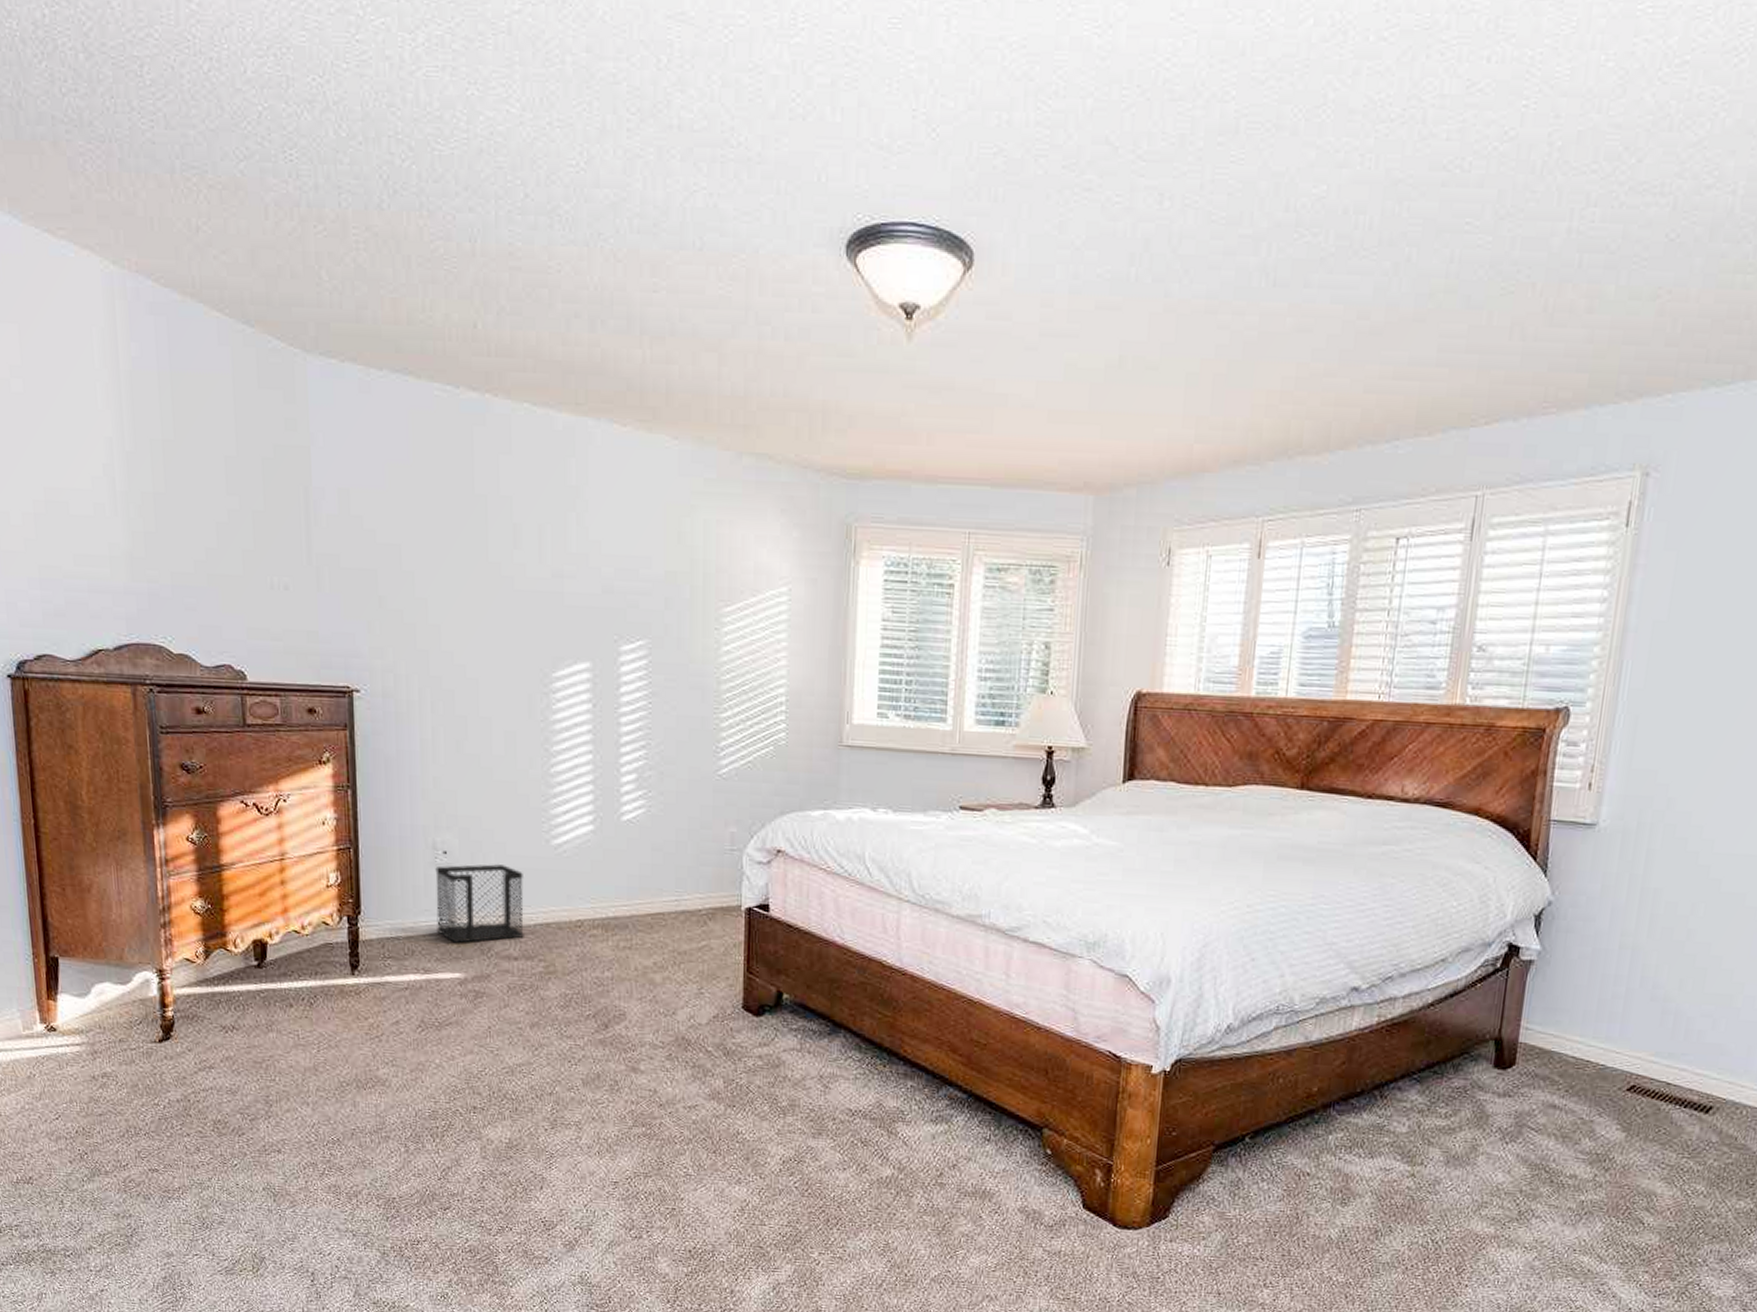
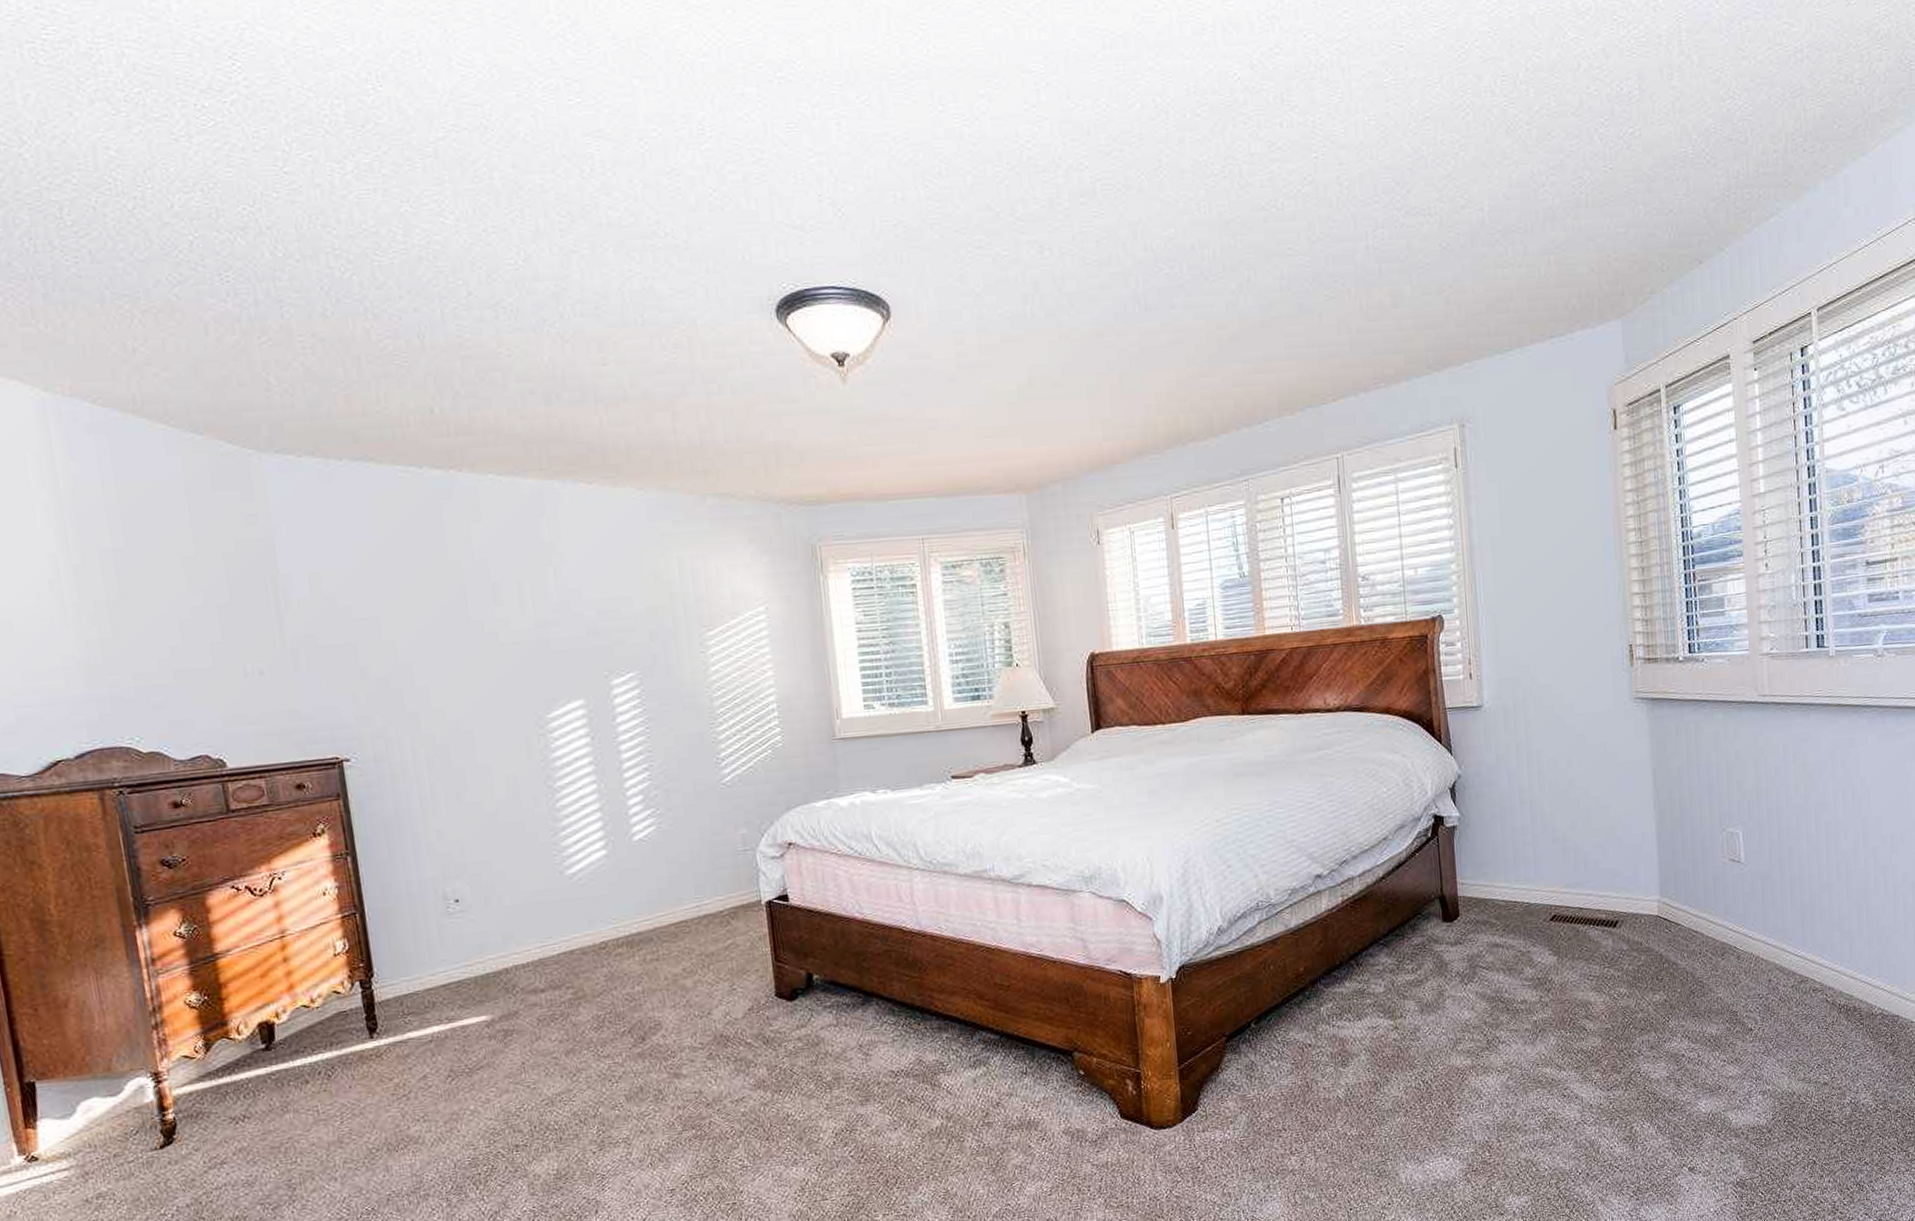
wastebasket: present [435,864,524,943] -> none [448,902,549,987]

